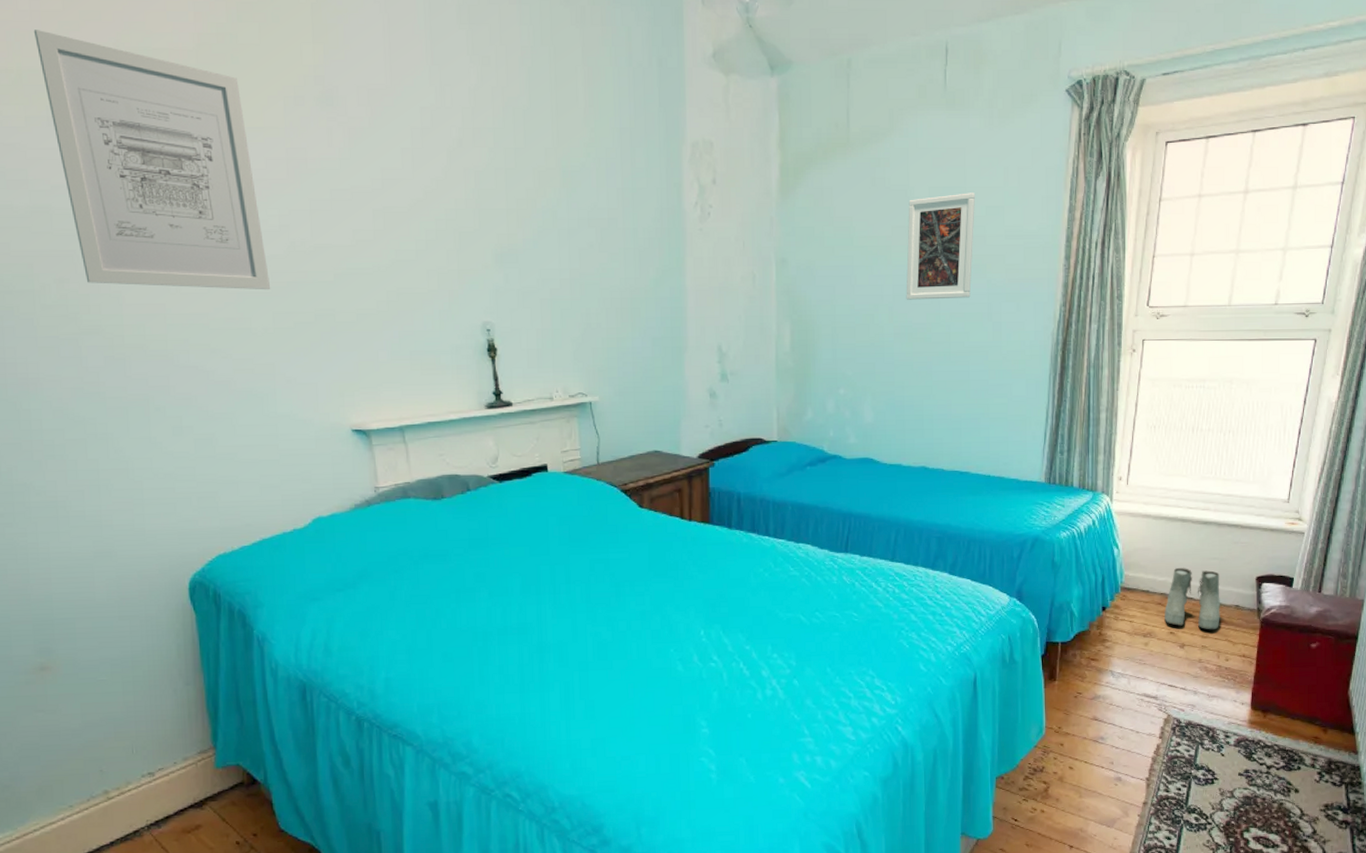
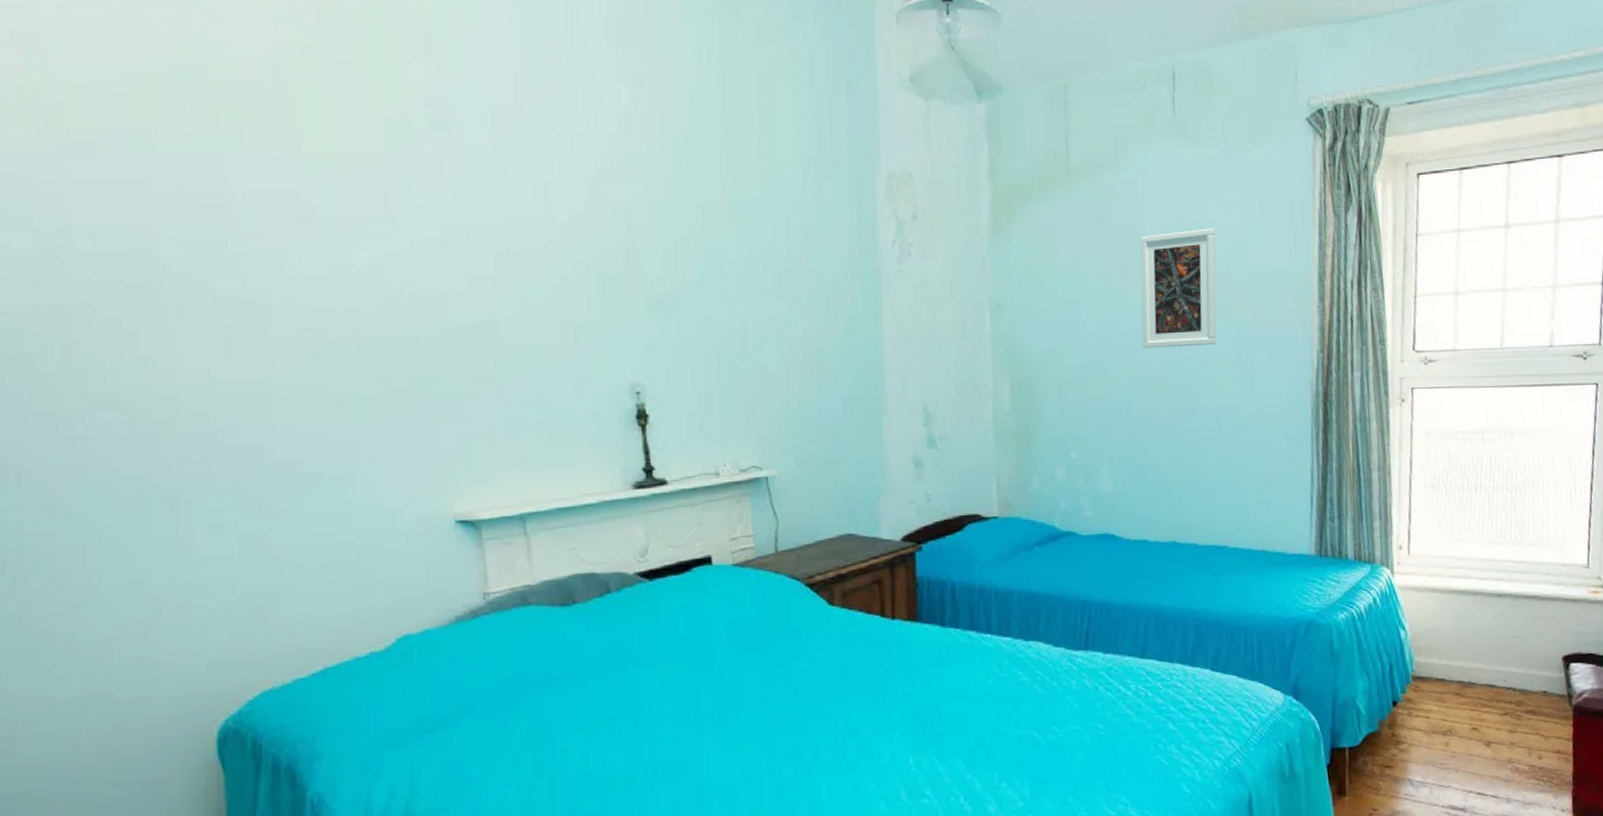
wall art: present [33,30,271,290] -> none [59,40,356,350]
boots: present [1164,568,1220,630] -> none [1464,649,1528,723]

